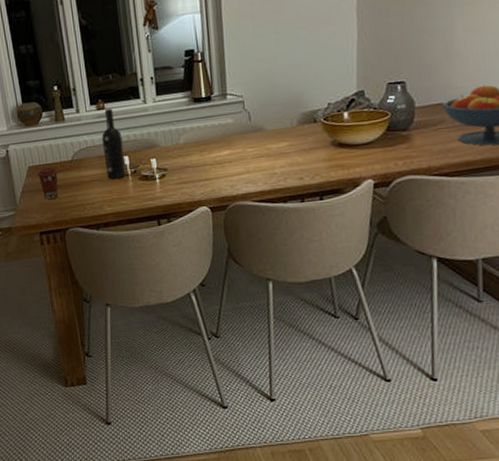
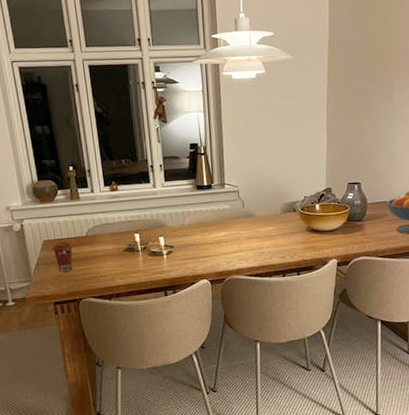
wine bottle: present [102,108,126,179] -> none [115,190,136,254]

